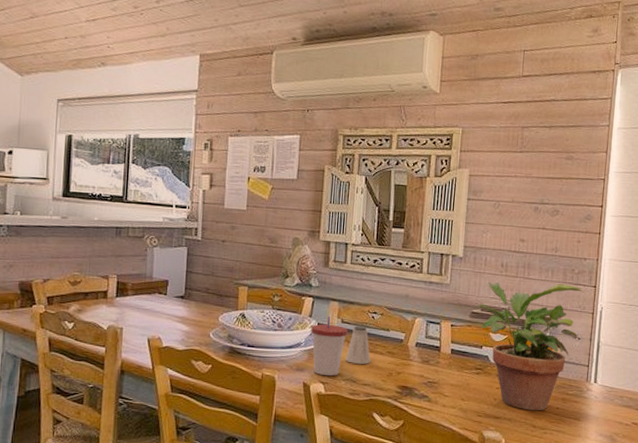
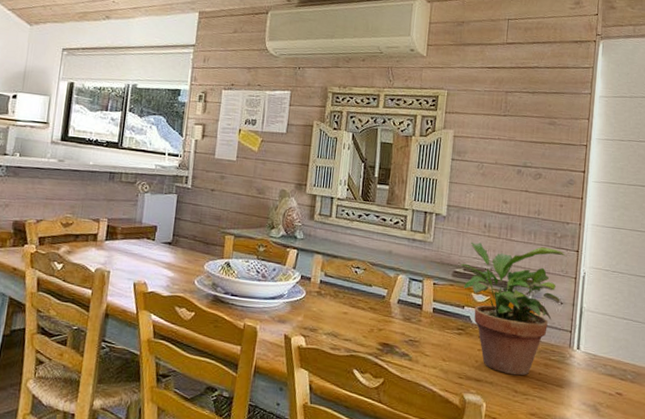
cup: present [311,316,348,376] -> none [294,268,331,329]
saltshaker: present [345,326,371,365] -> none [327,279,352,320]

